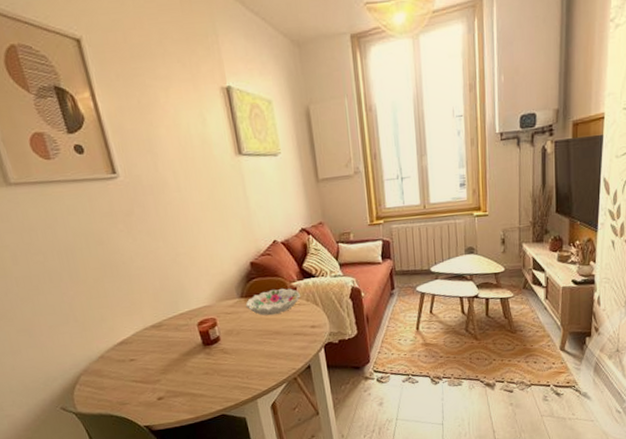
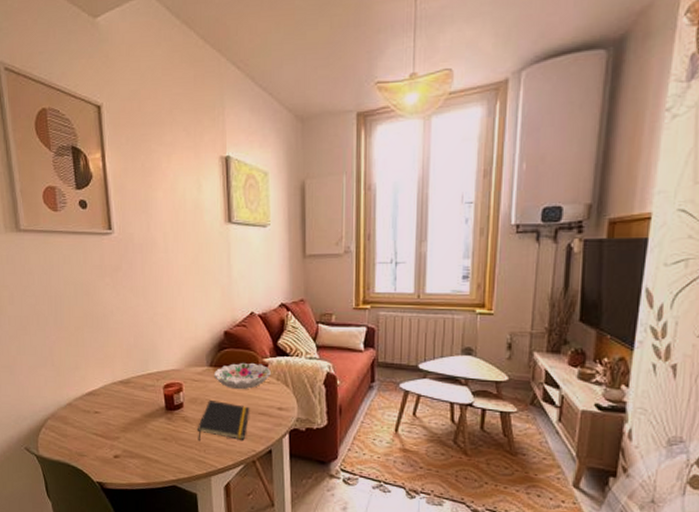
notepad: none [237,329,285,369] -> present [198,400,250,440]

